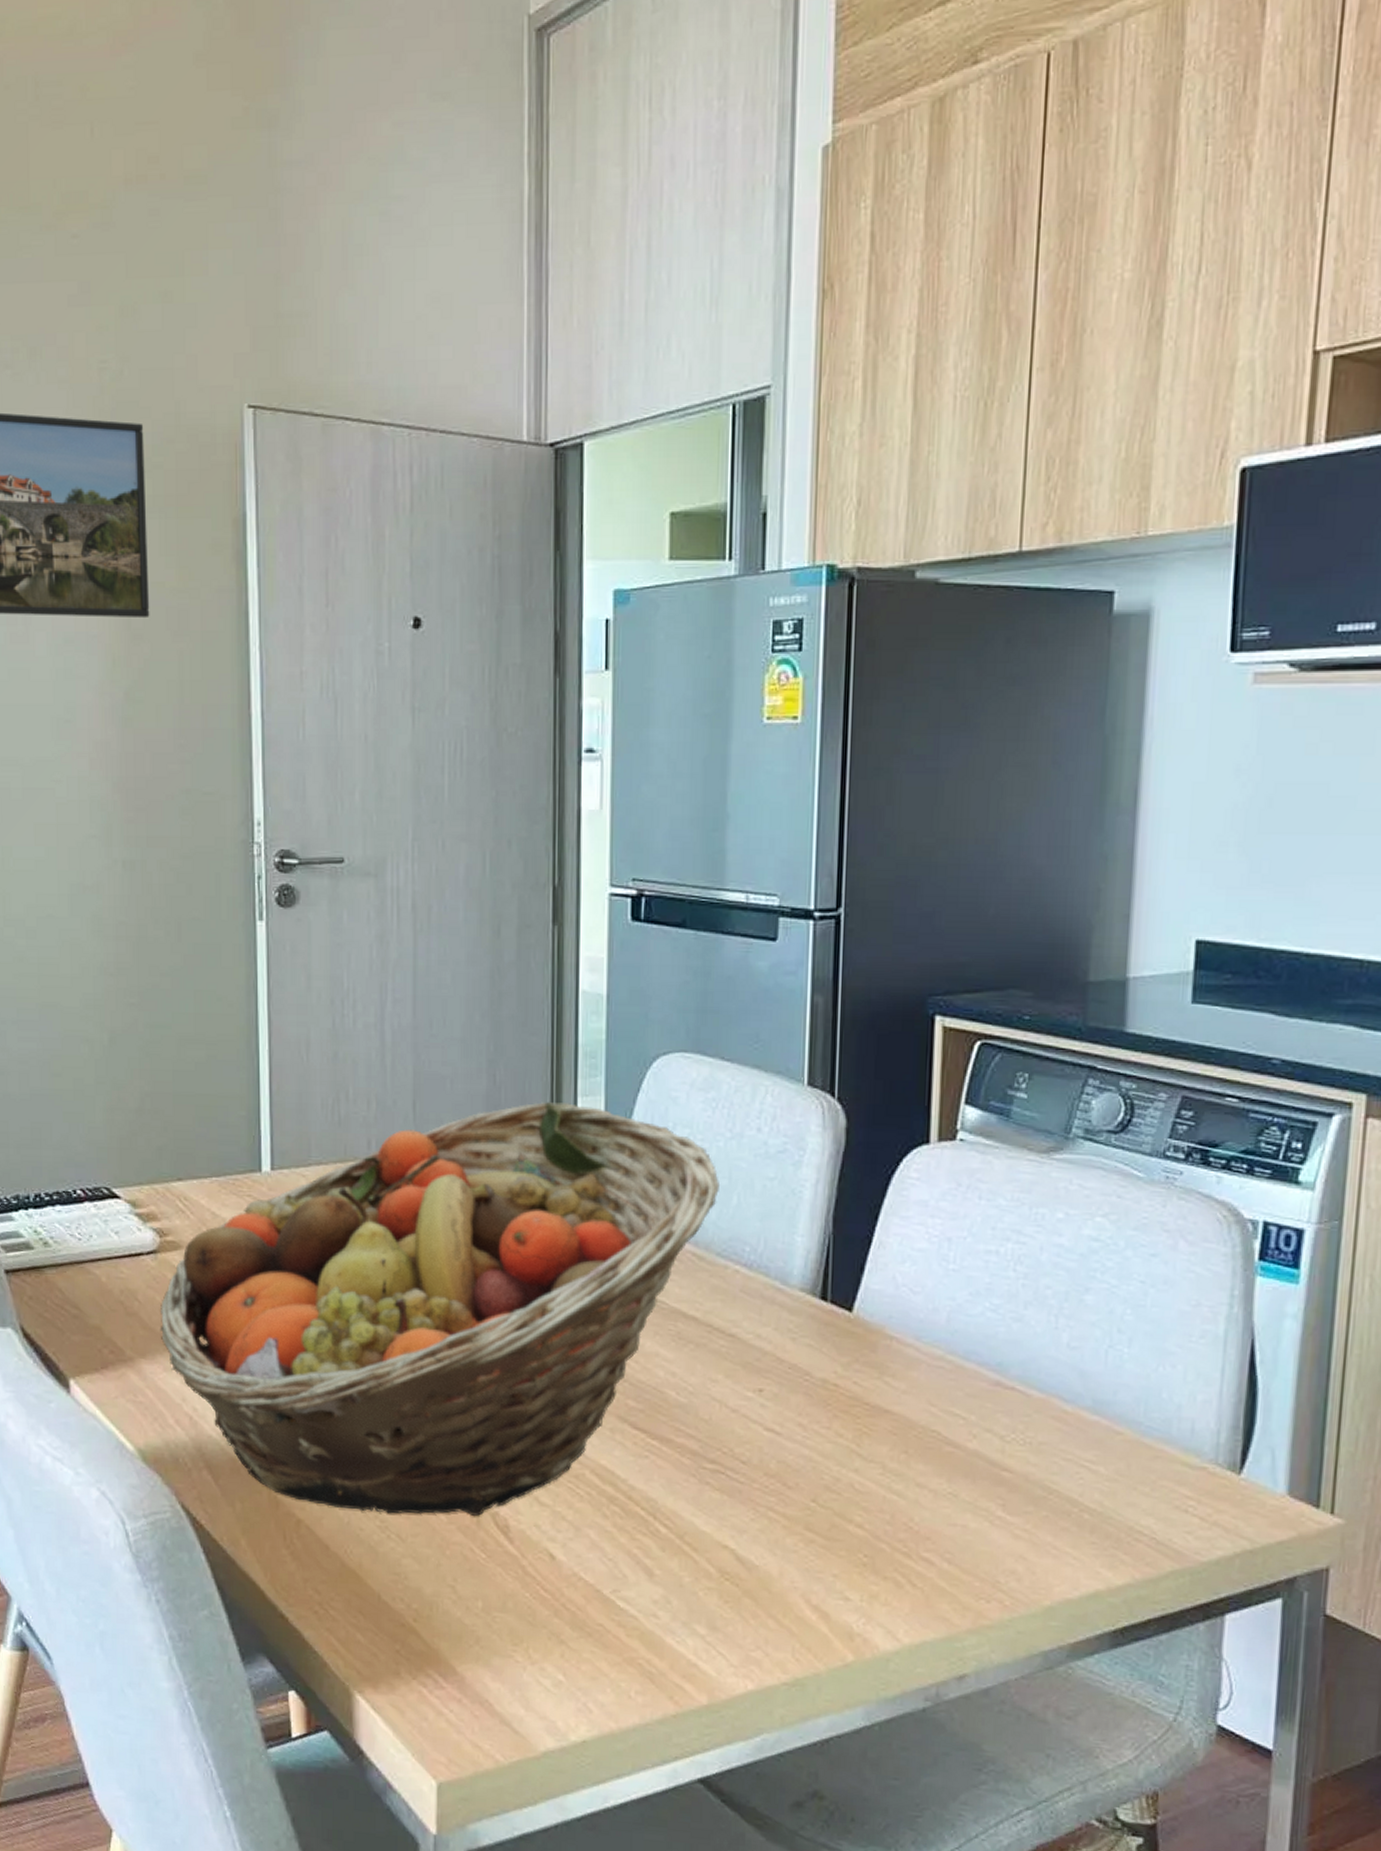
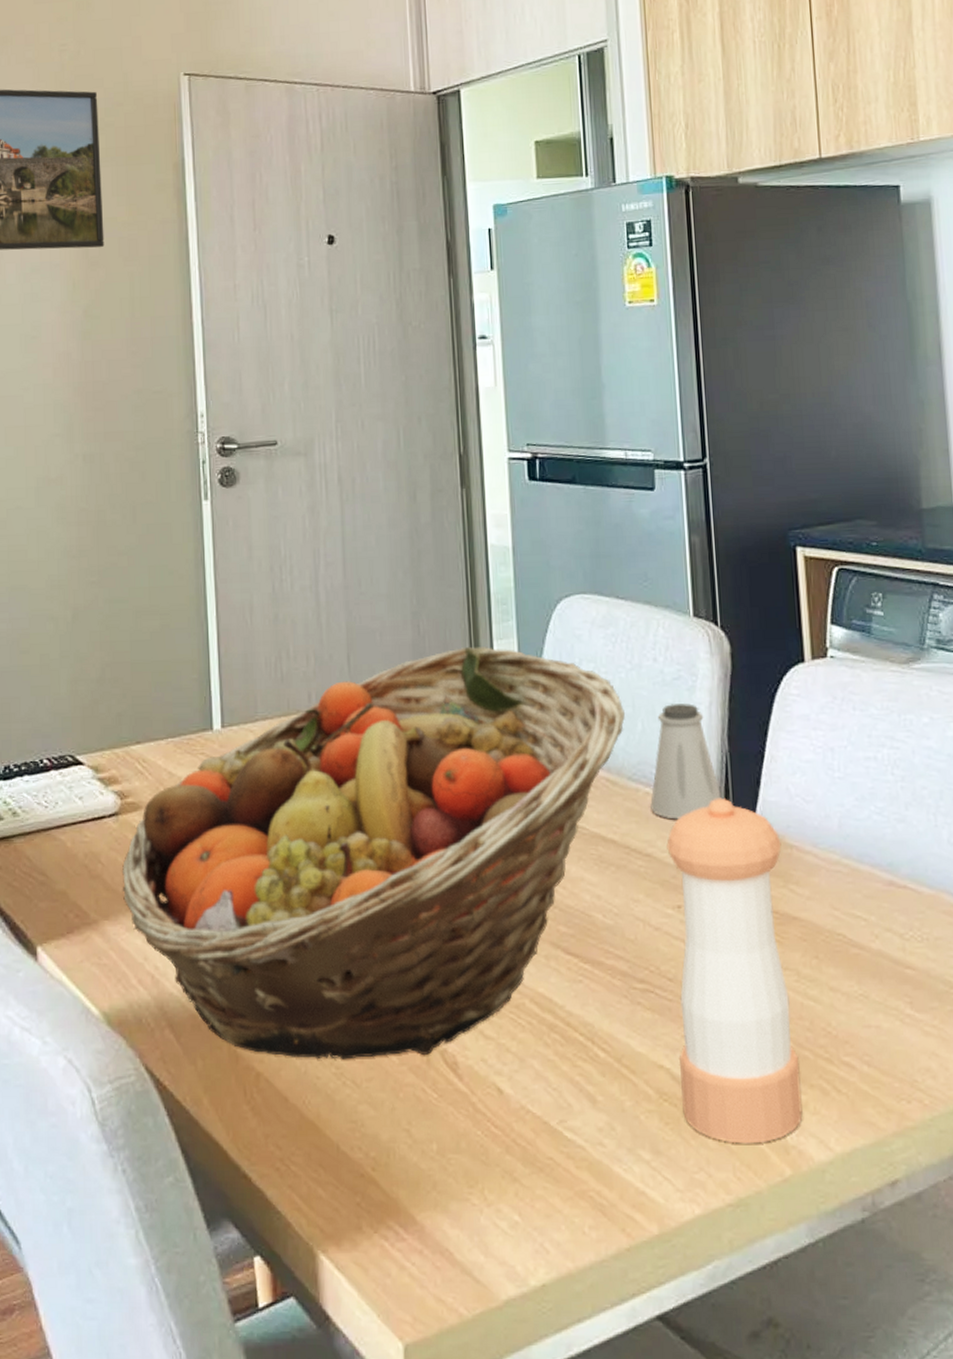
saltshaker: none [739,1179,819,1301] -> present [650,703,722,820]
pepper shaker: none [743,1281,881,1628] -> present [667,797,803,1144]

